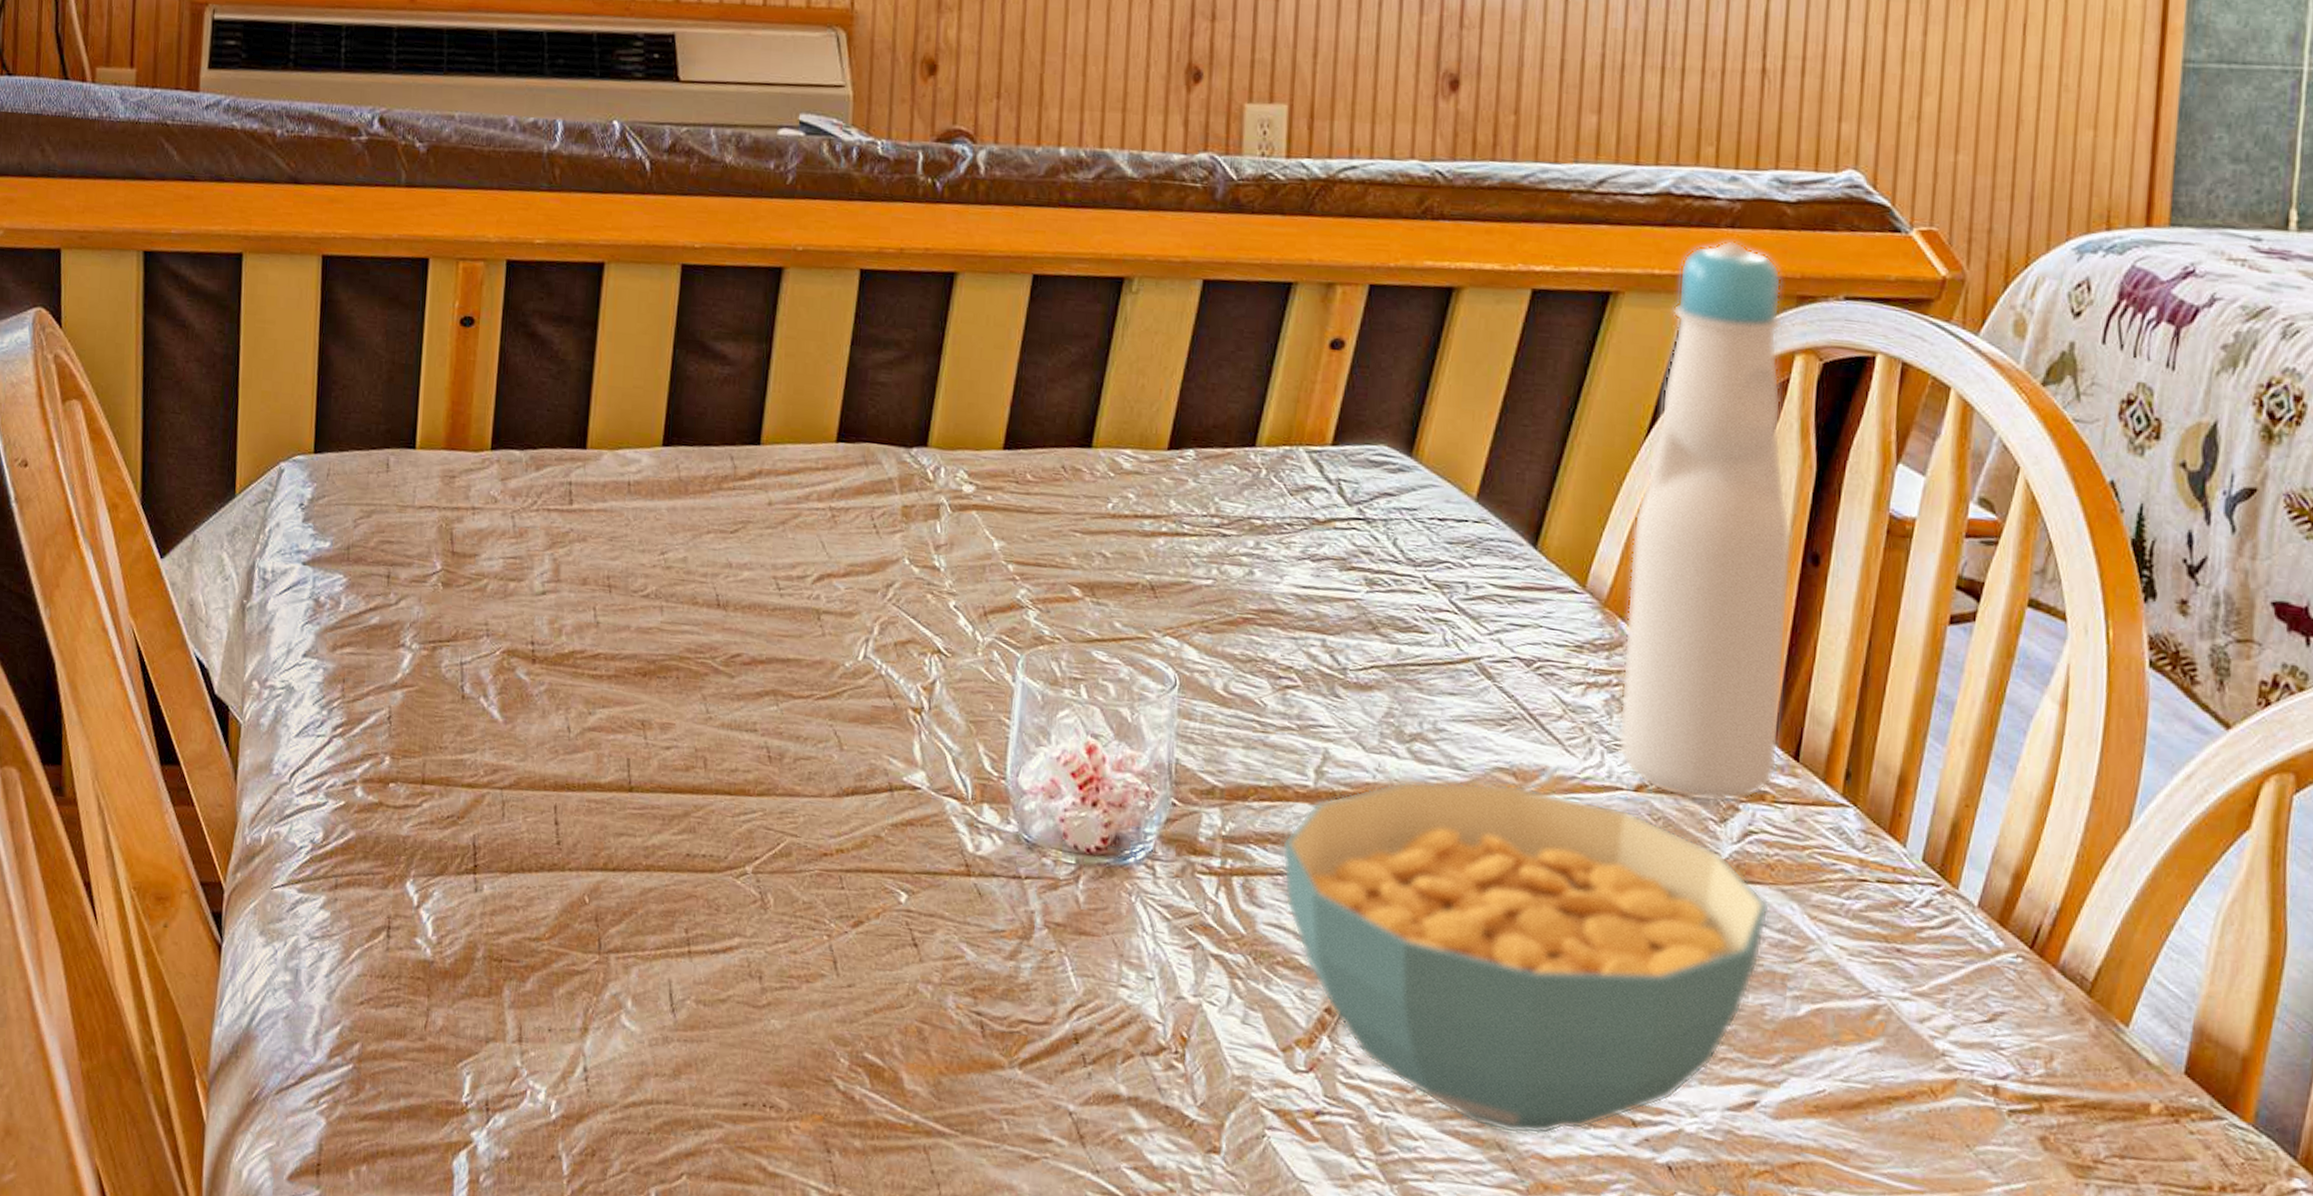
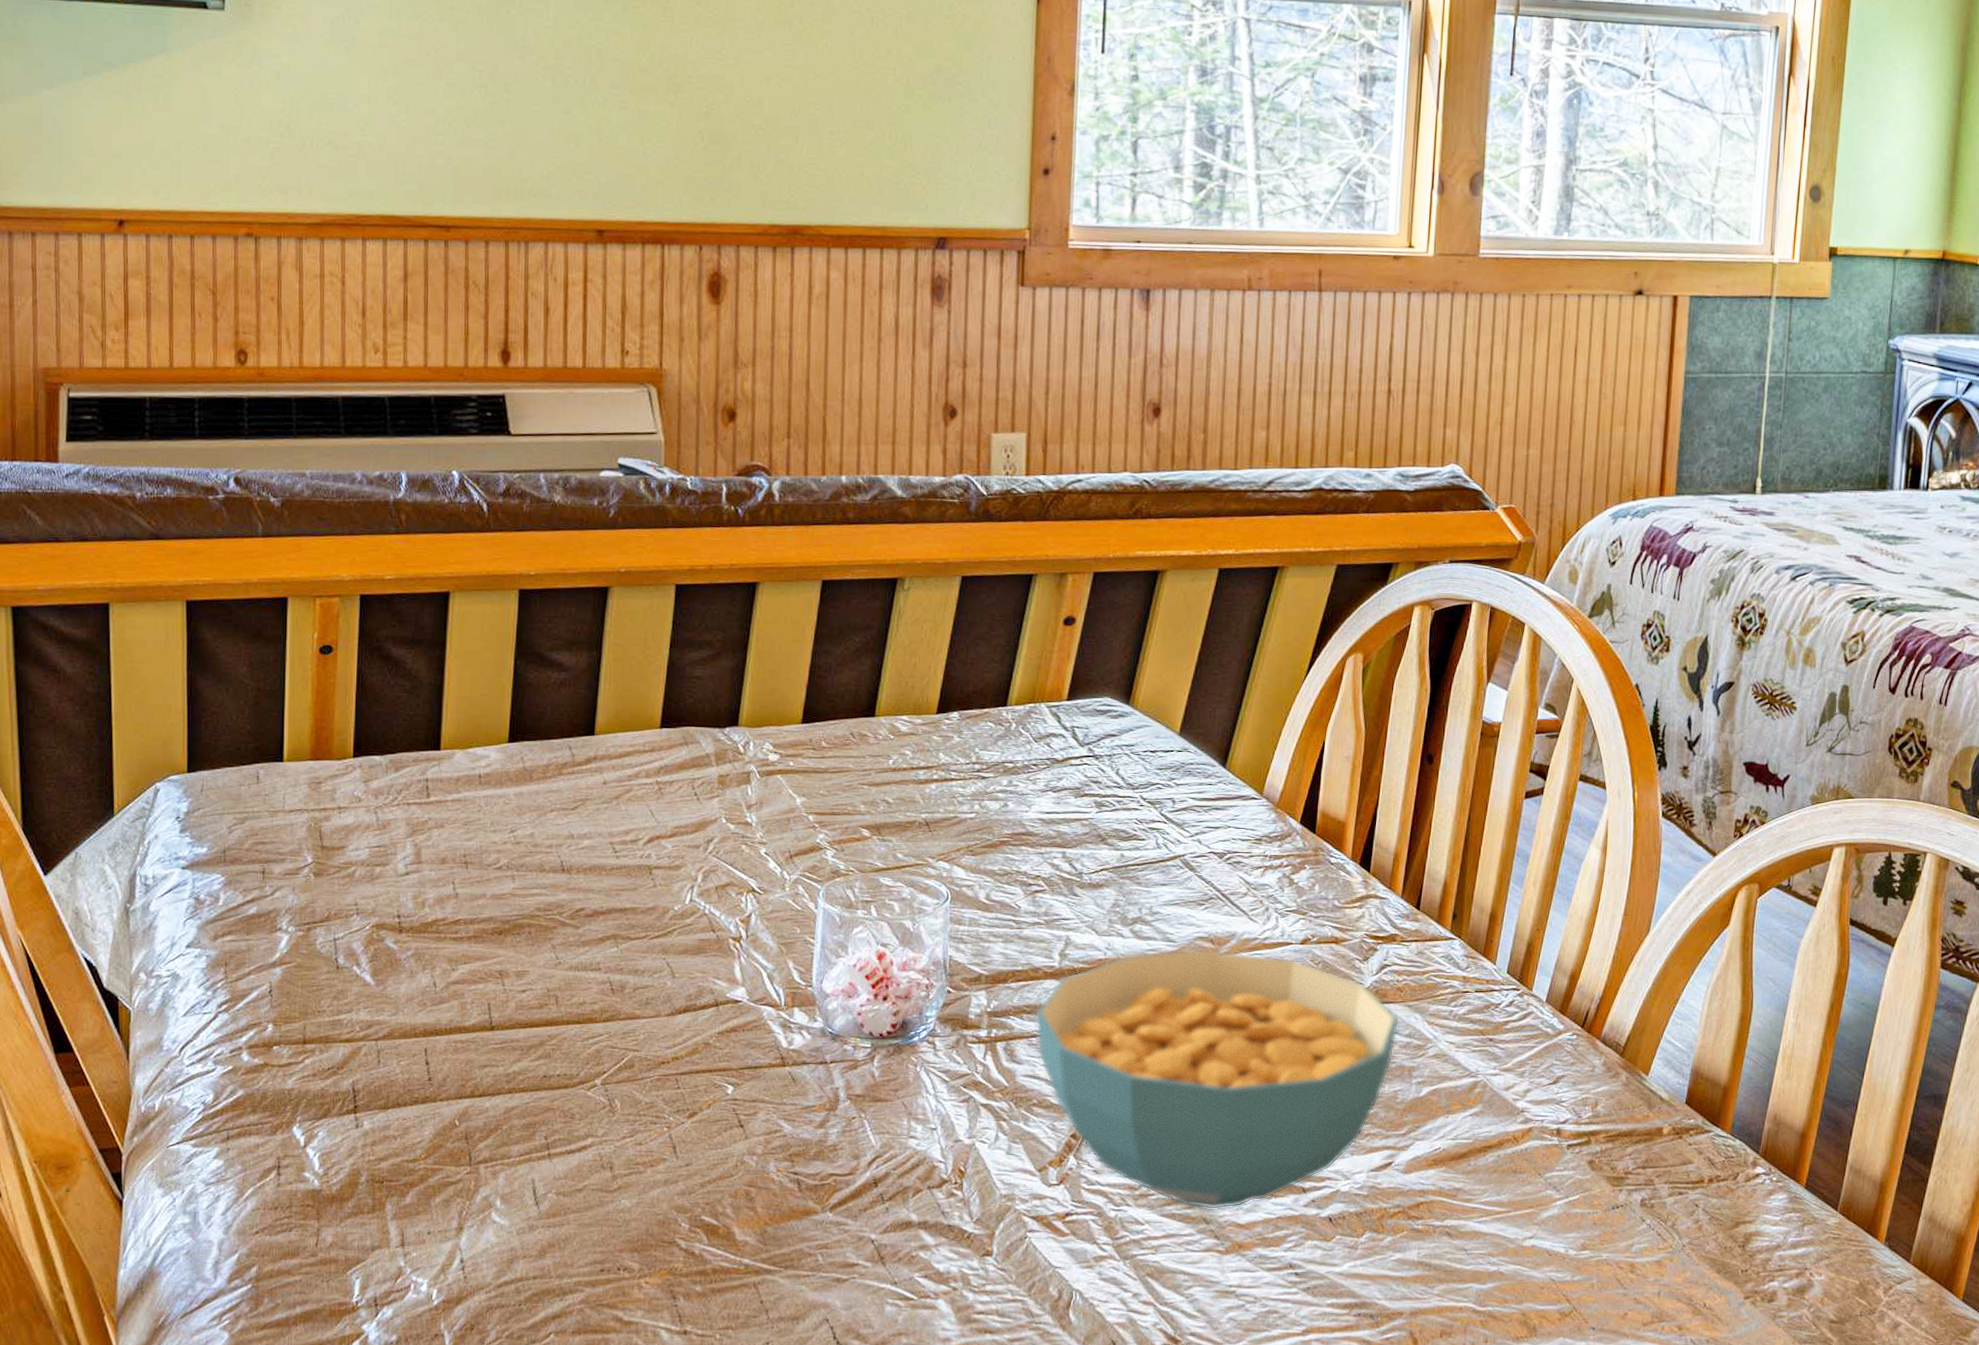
bottle: present [1619,241,1793,803] -> none [1289,523,1414,947]

